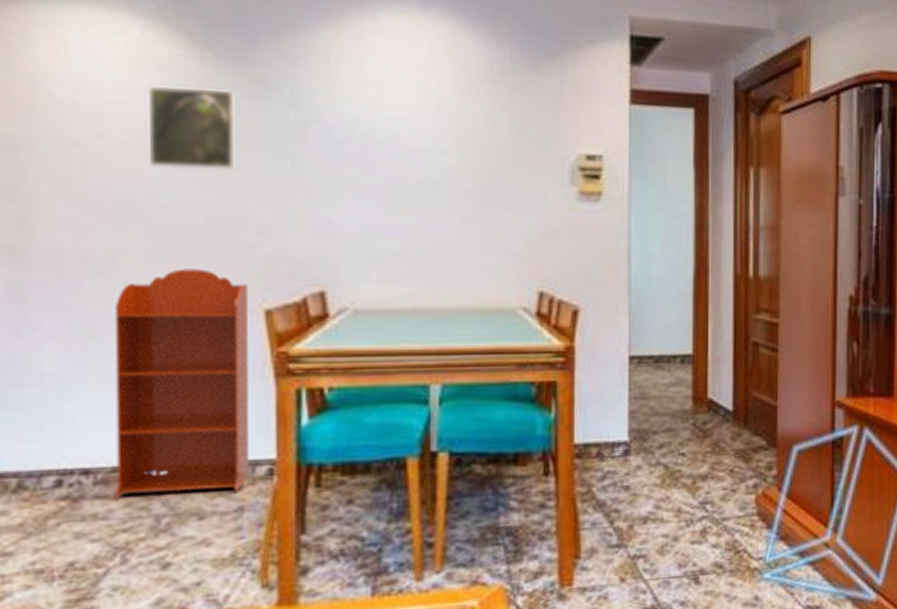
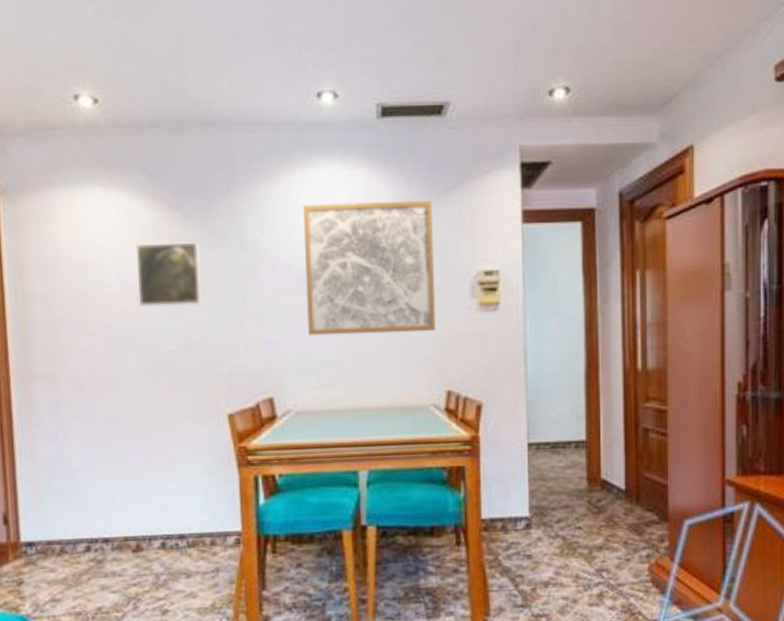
bookcase: present [113,269,249,499] -> none [120,384,222,561]
wall art: none [373,57,530,221] -> present [303,200,436,336]

